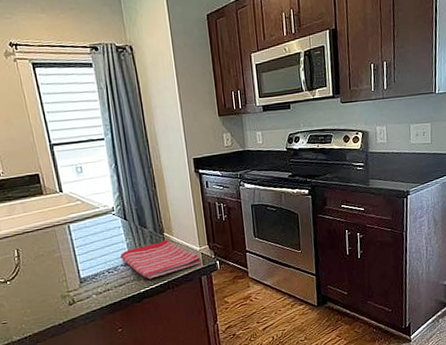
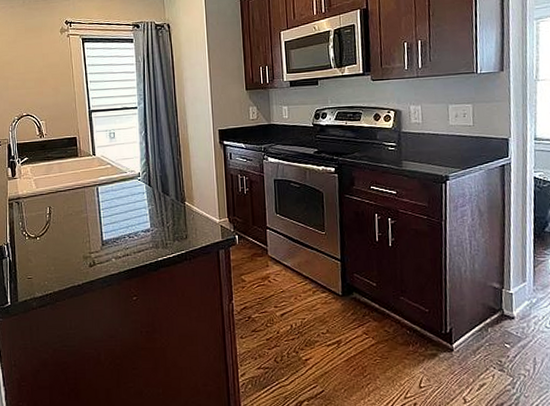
dish towel: present [120,240,202,280] -> none [142,209,221,248]

